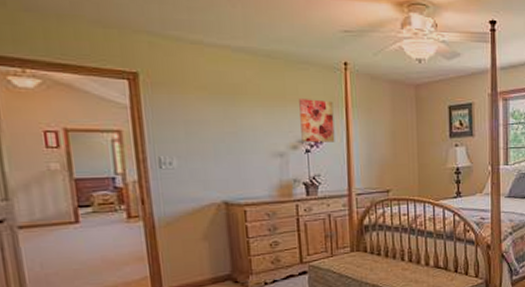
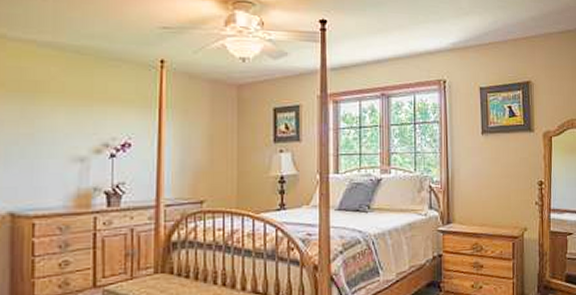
wall art: present [299,99,335,143] -> none [107,98,145,146]

